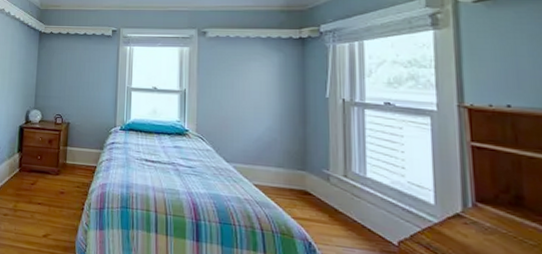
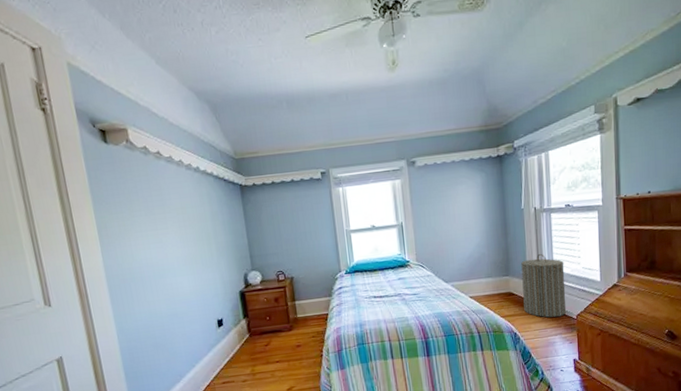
laundry hamper: none [322,152,384,238] -> present [521,253,567,318]

